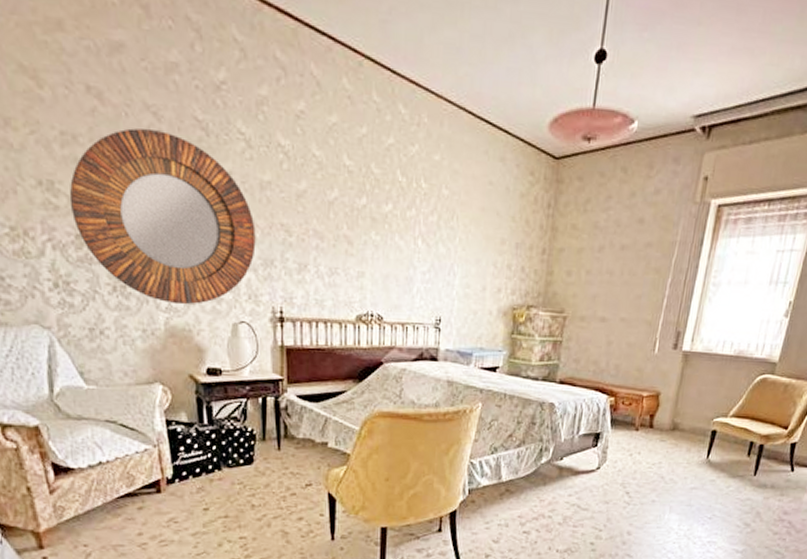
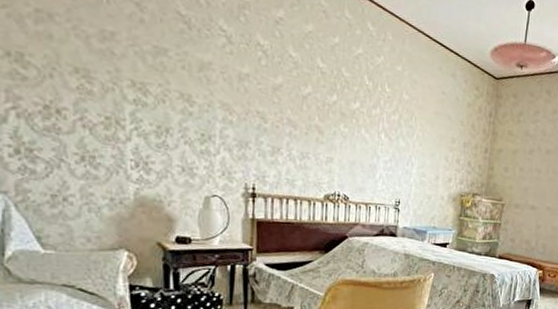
home mirror: present [69,128,256,305] -> none [40,14,232,178]

